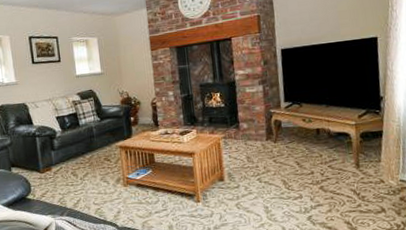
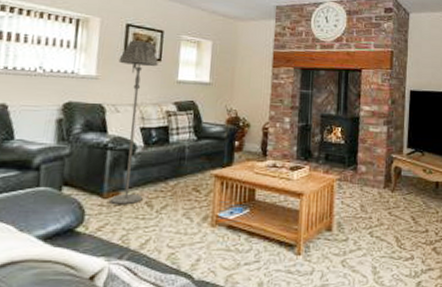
floor lamp: none [29,48,69,177] -> present [110,40,158,205]

